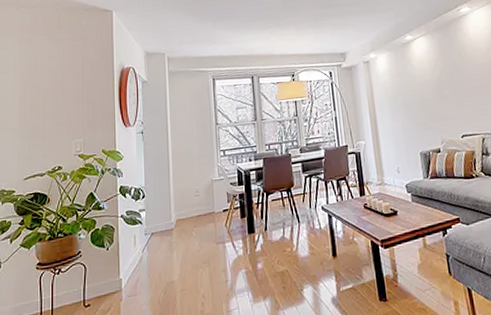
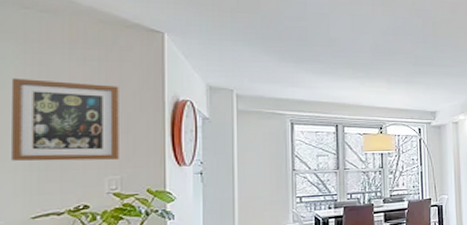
wall art: none [12,61,82,131] -> present [11,77,119,161]

